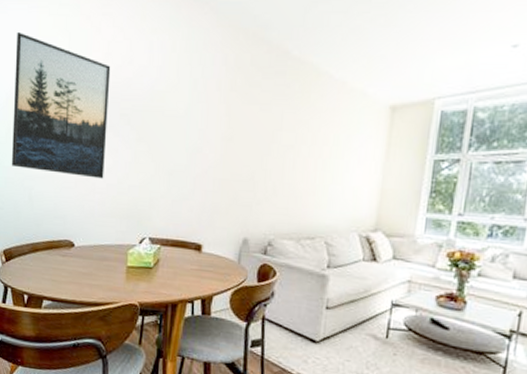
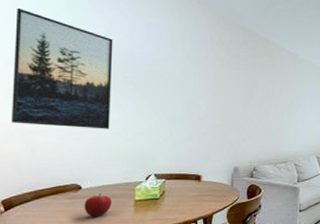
fruit: none [76,253,103,281] -> present [84,193,112,218]

